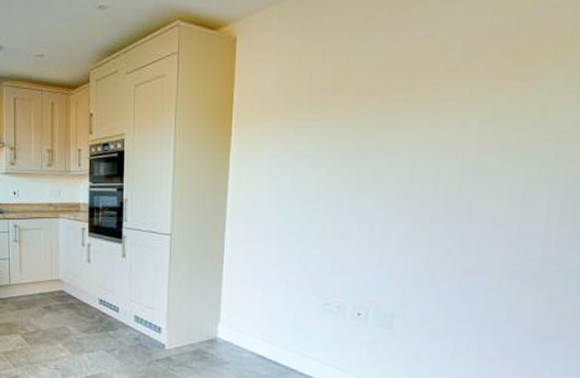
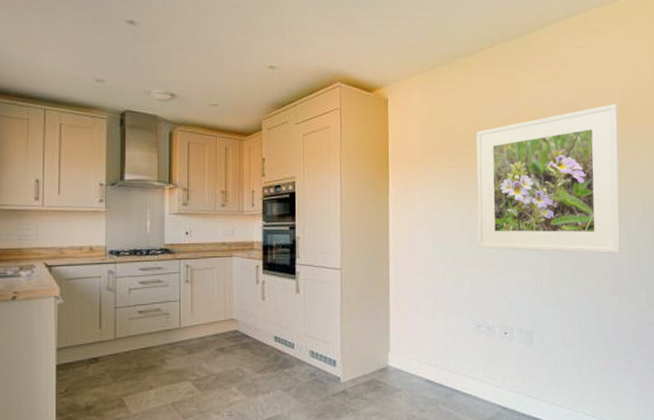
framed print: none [335,26,566,229] -> present [476,104,621,254]

